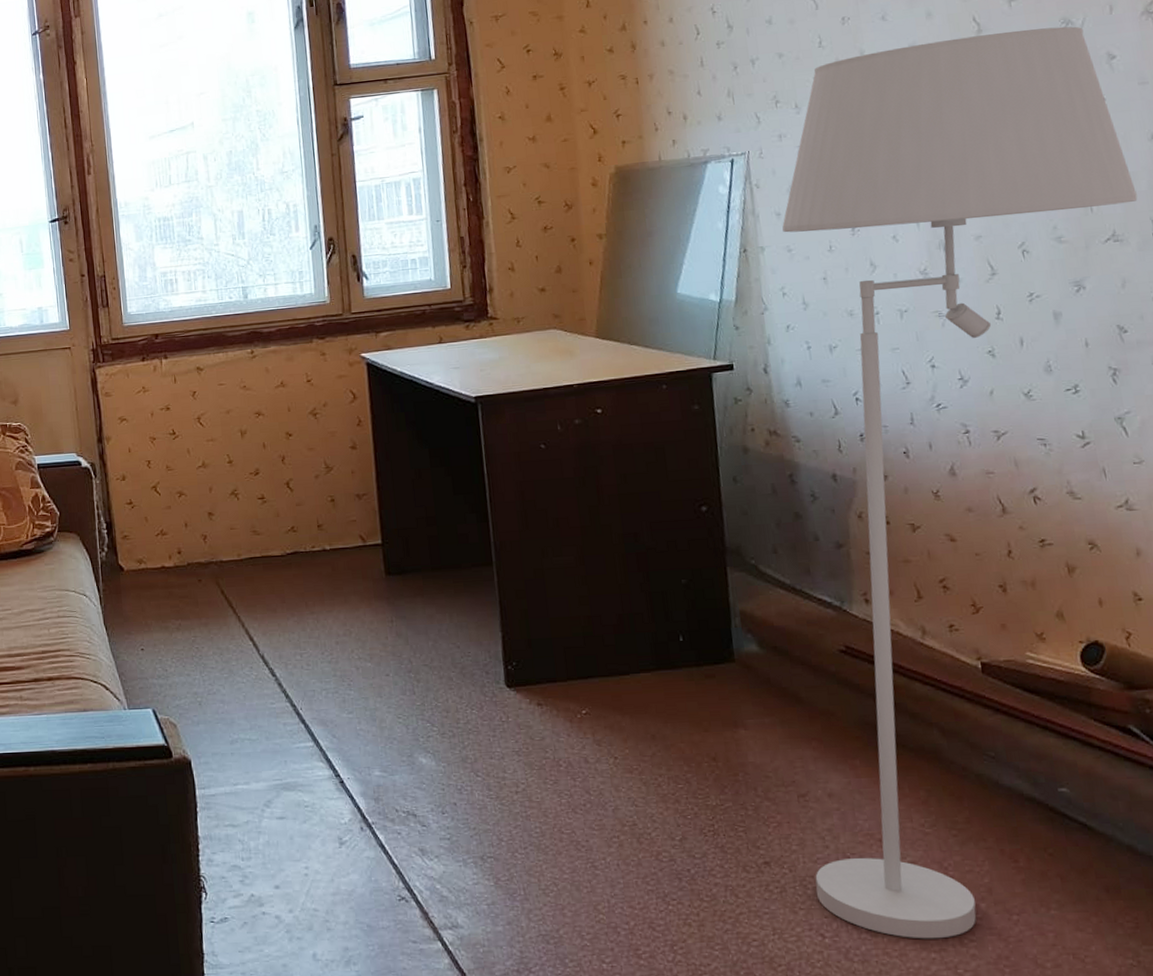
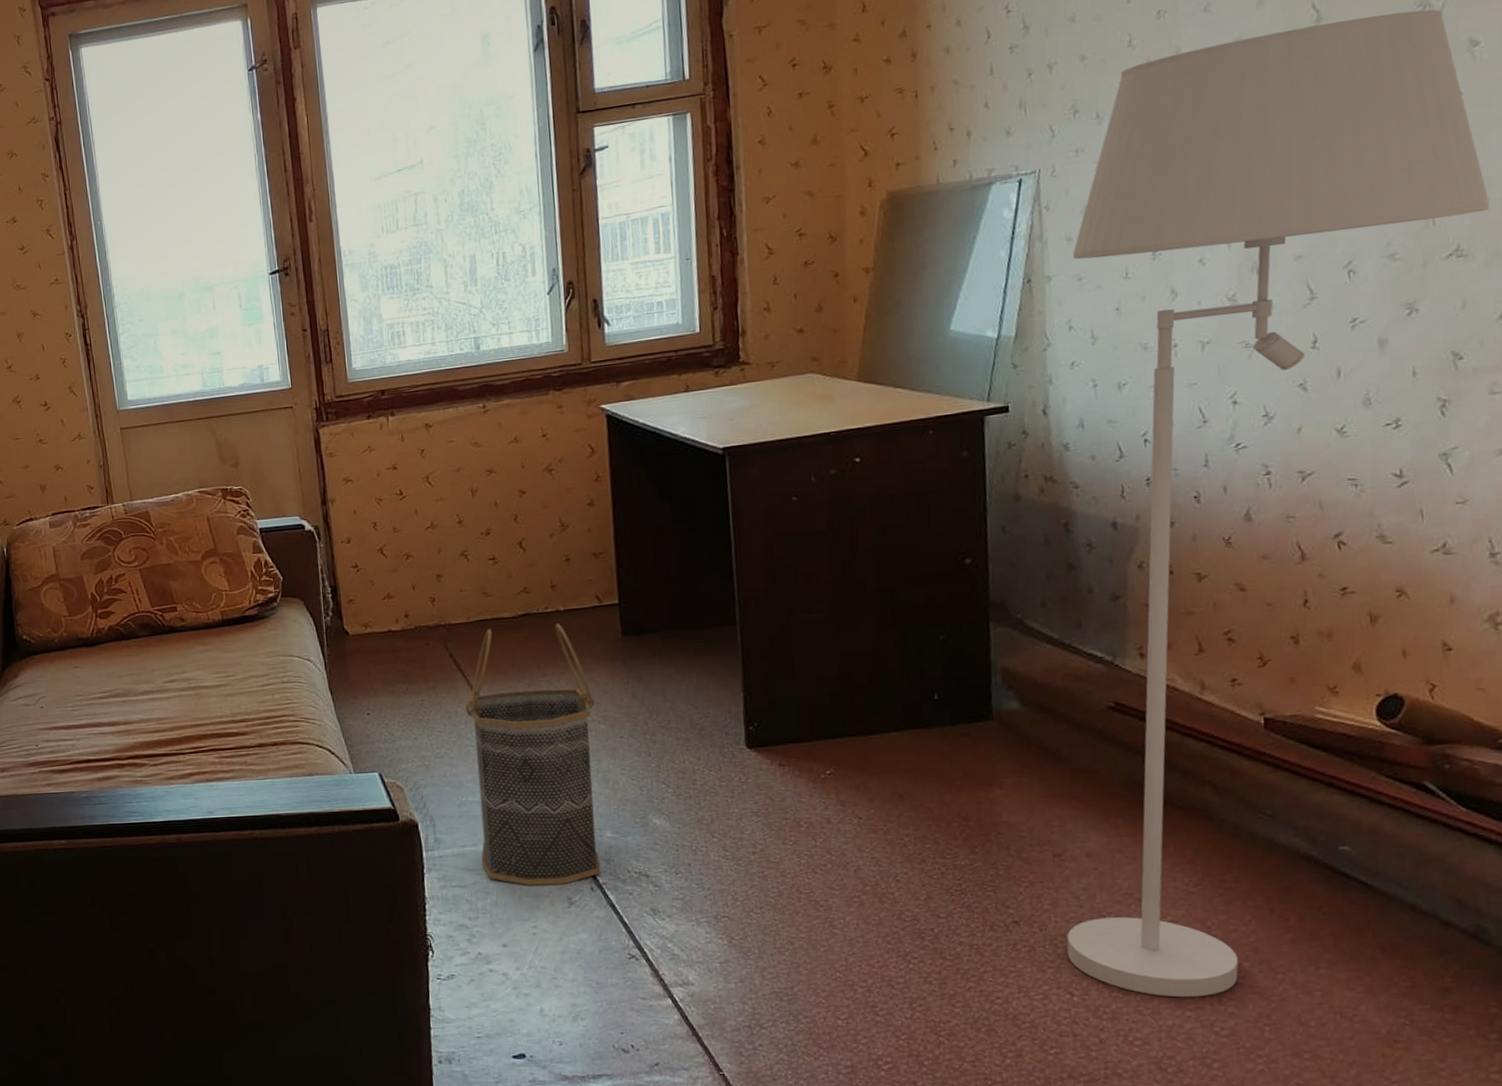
basket: none [237,562,369,825] -> present [465,623,600,885]

